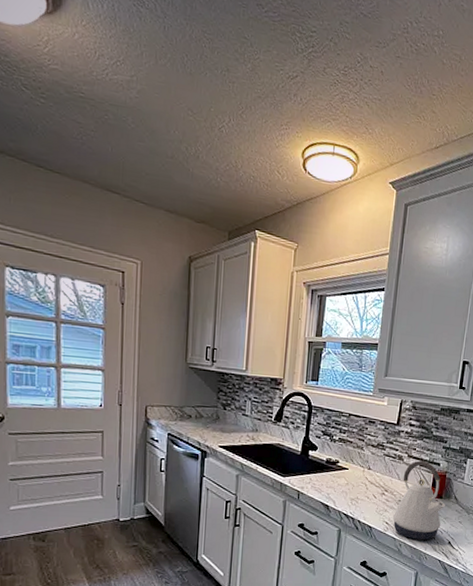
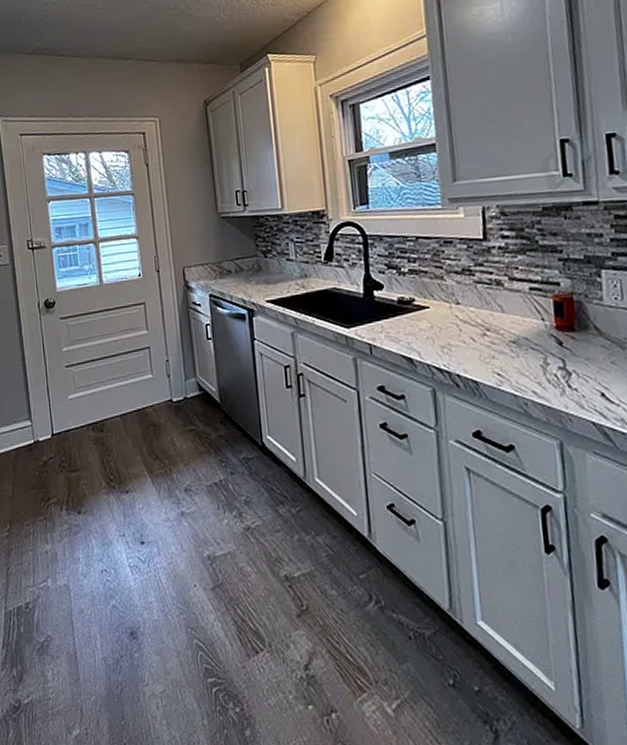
kettle: present [393,460,445,540] -> none [506,282,583,395]

